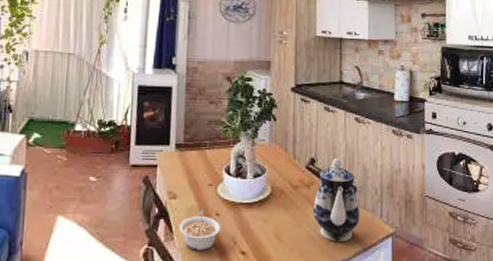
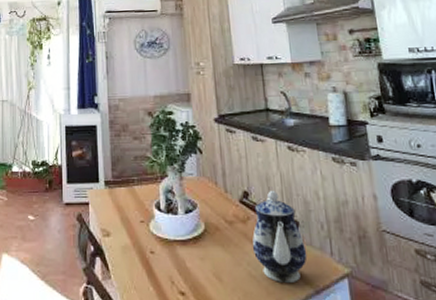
legume: present [179,210,221,251] -> none [115,247,157,290]

